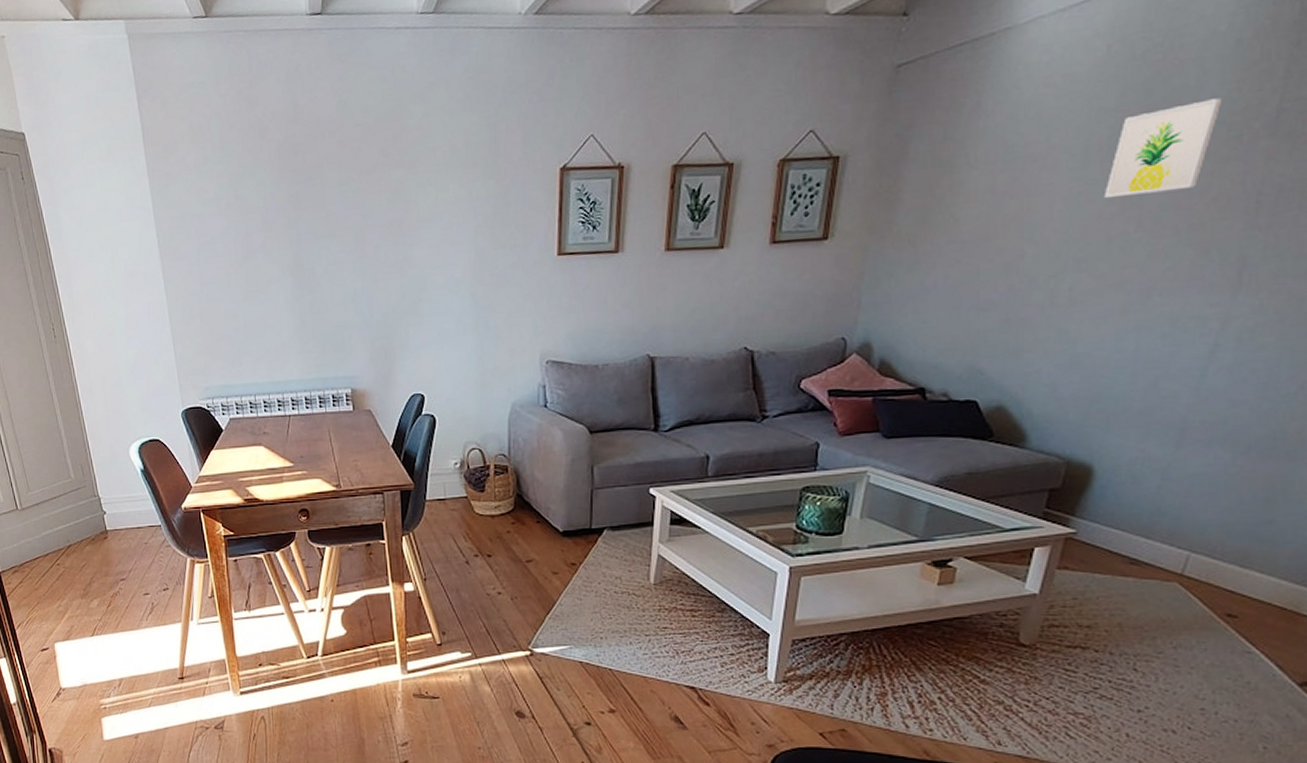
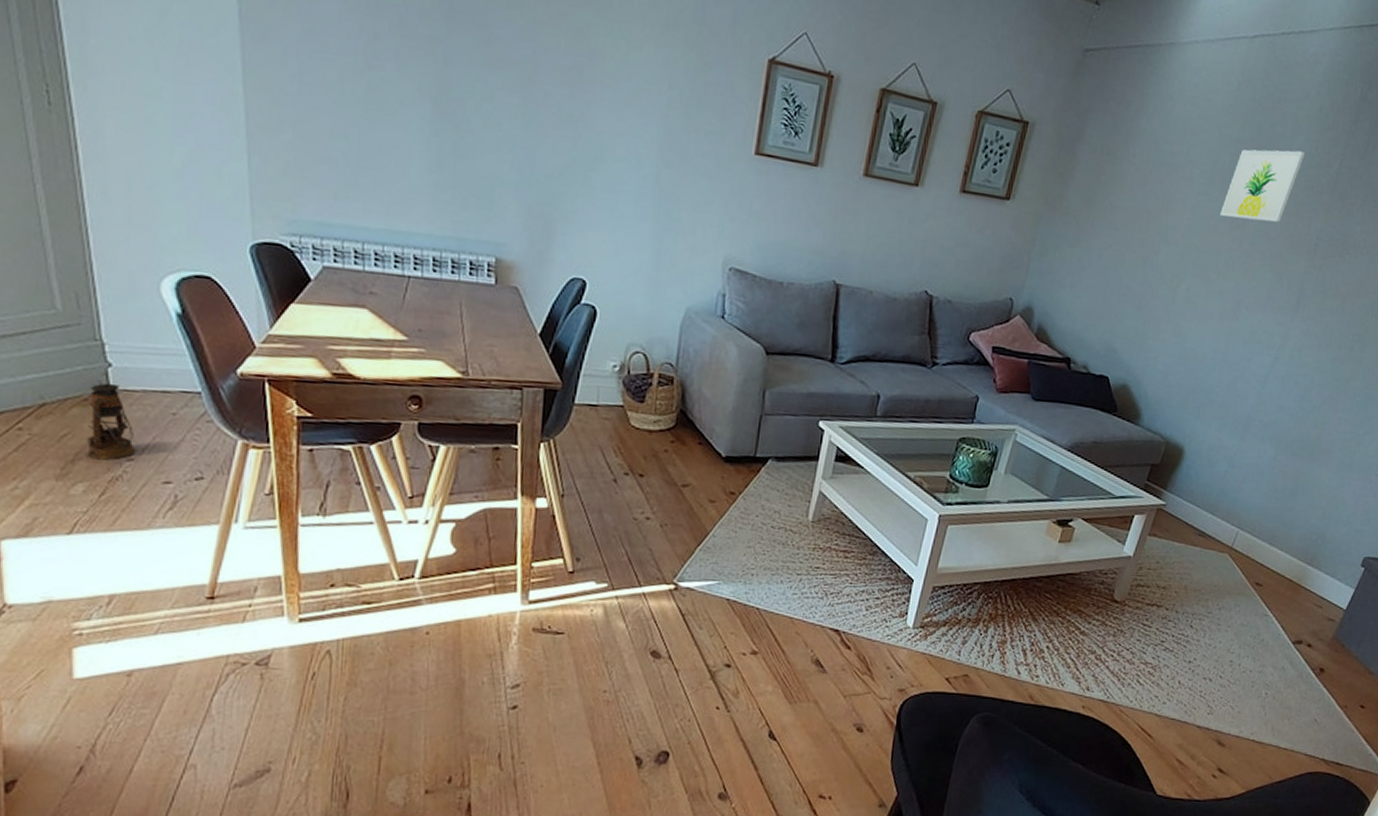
lantern: none [95,518,126,581] -> present [87,372,137,461]

